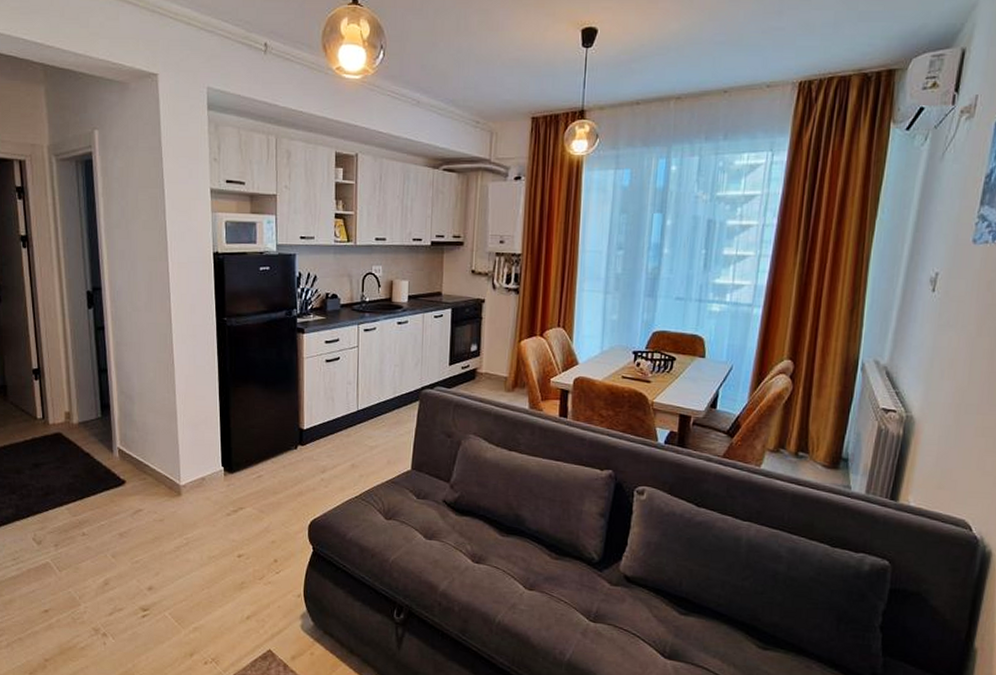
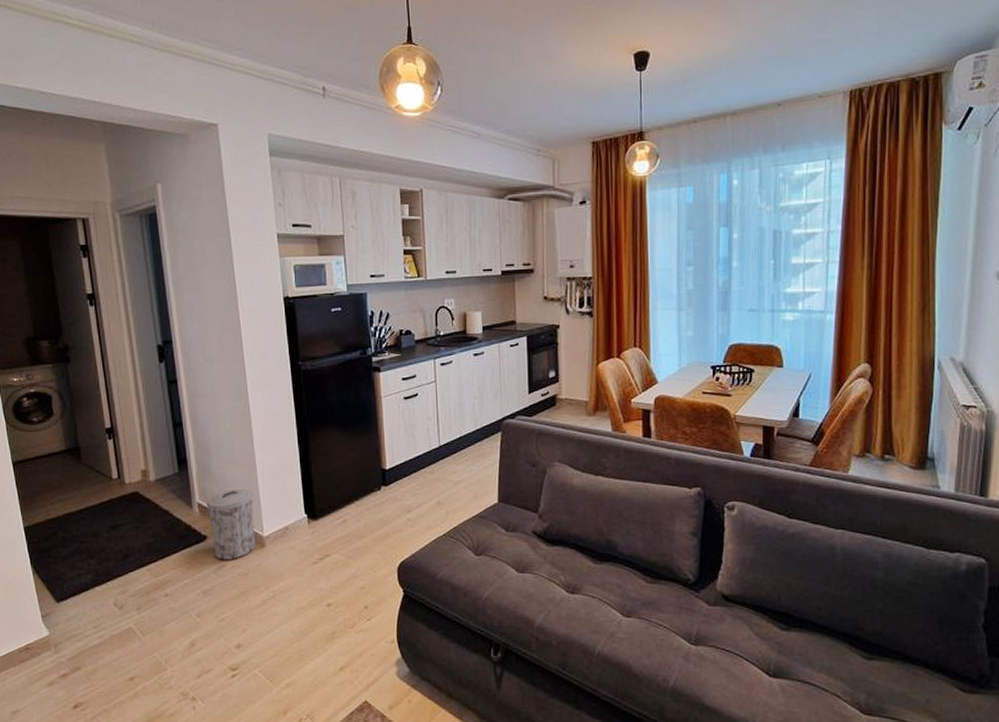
trash can: none [127,437,173,506] -> present [206,488,256,561]

